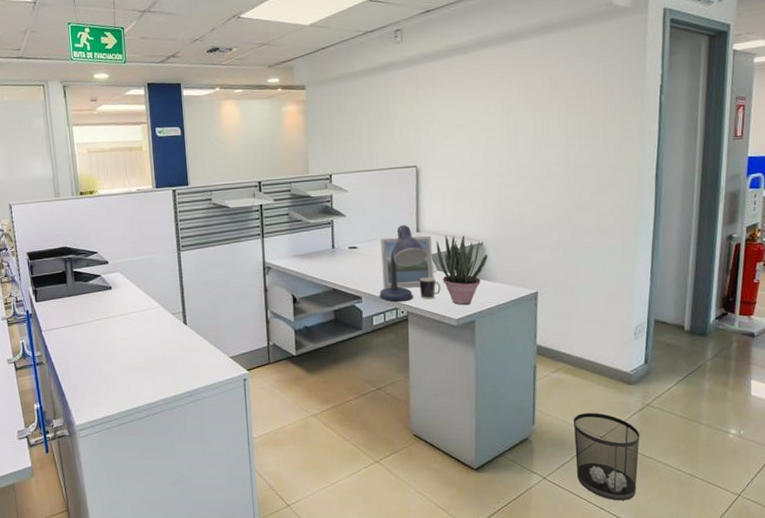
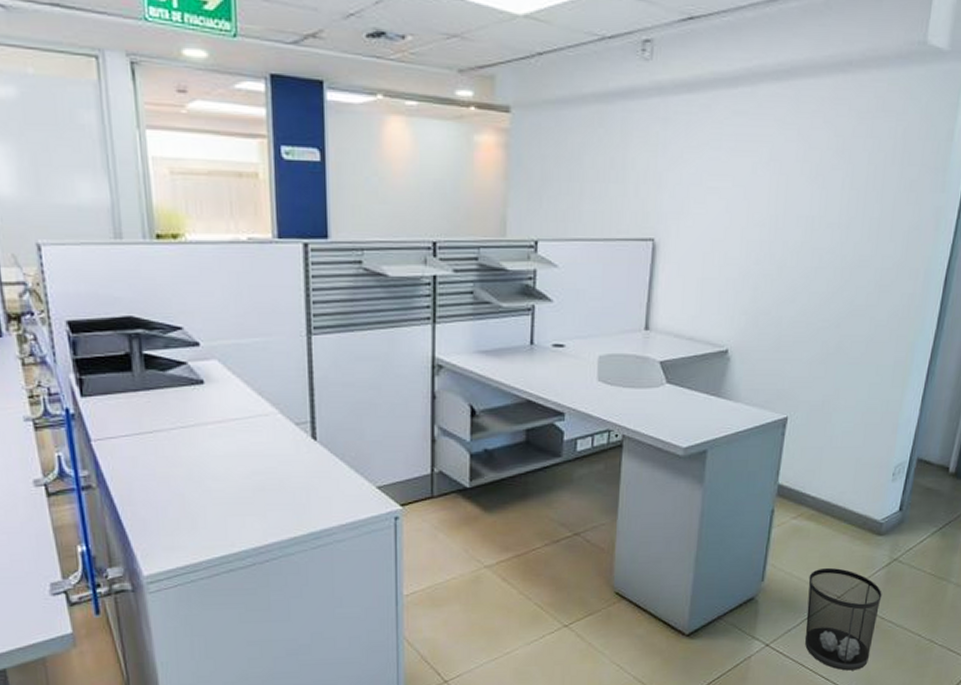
desk lamp: present [379,225,427,302] -> none [588,319,656,423]
picture frame: present [379,235,434,288] -> none [594,335,664,404]
mug: present [419,277,441,300] -> none [641,391,669,421]
potted plant: present [436,235,489,306] -> none [668,337,733,431]

